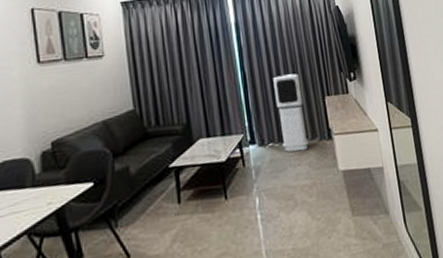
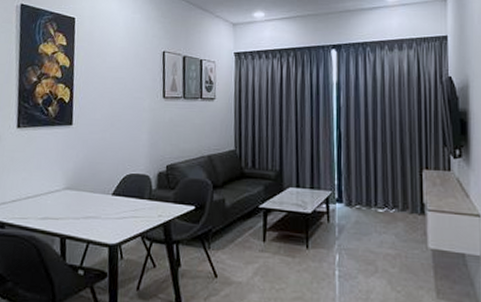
air purifier: present [273,74,309,152] -> none [368,140,398,220]

